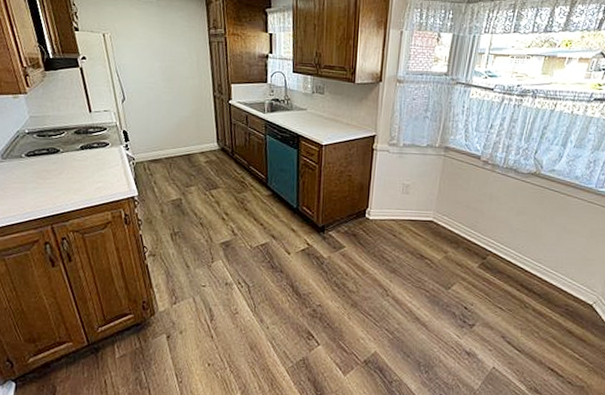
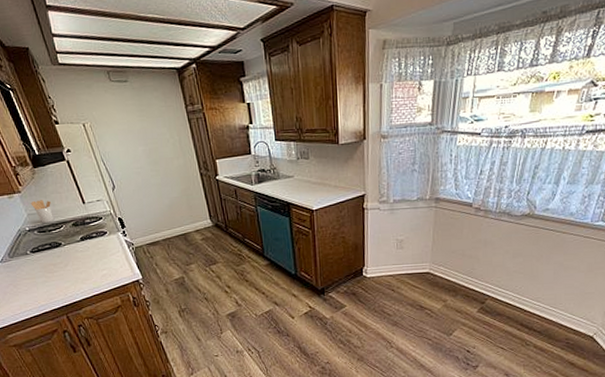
utensil holder: none [35,103,57,127] -> present [30,200,55,223]

